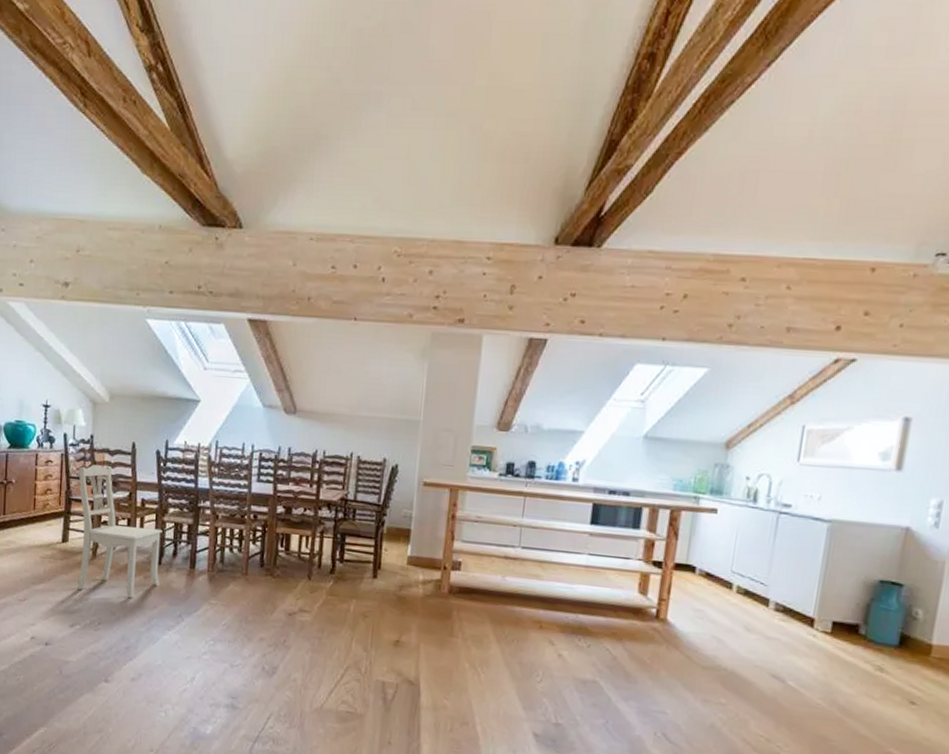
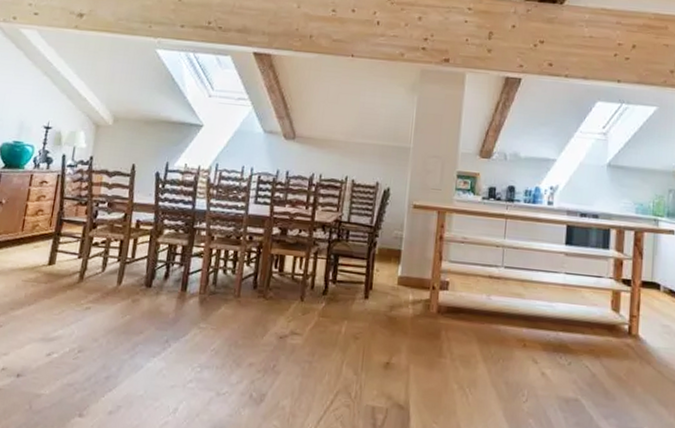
dining chair: present [76,465,162,598] -> none [58,186,156,323]

